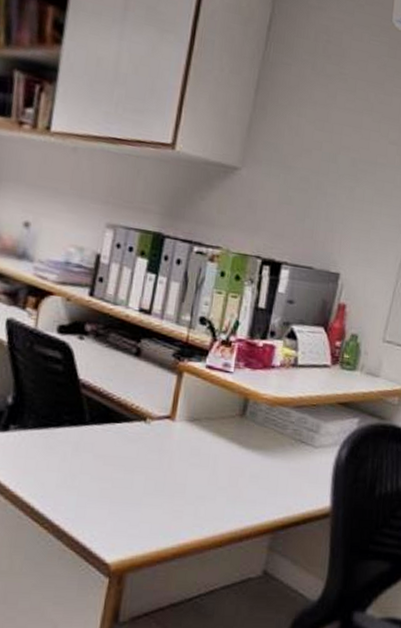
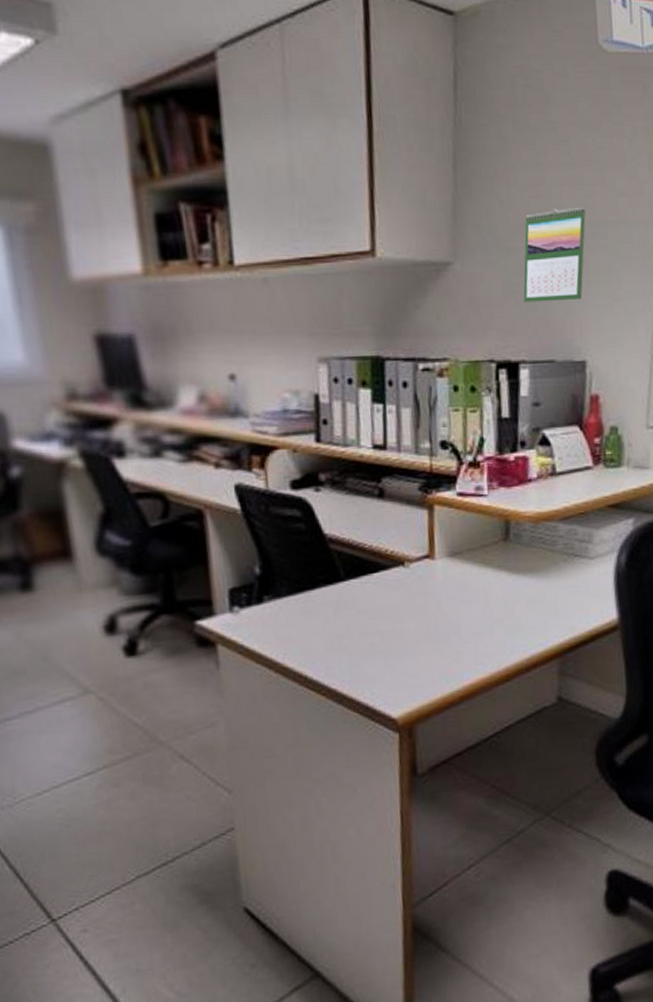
calendar: none [295,142,360,221] -> present [523,206,586,303]

